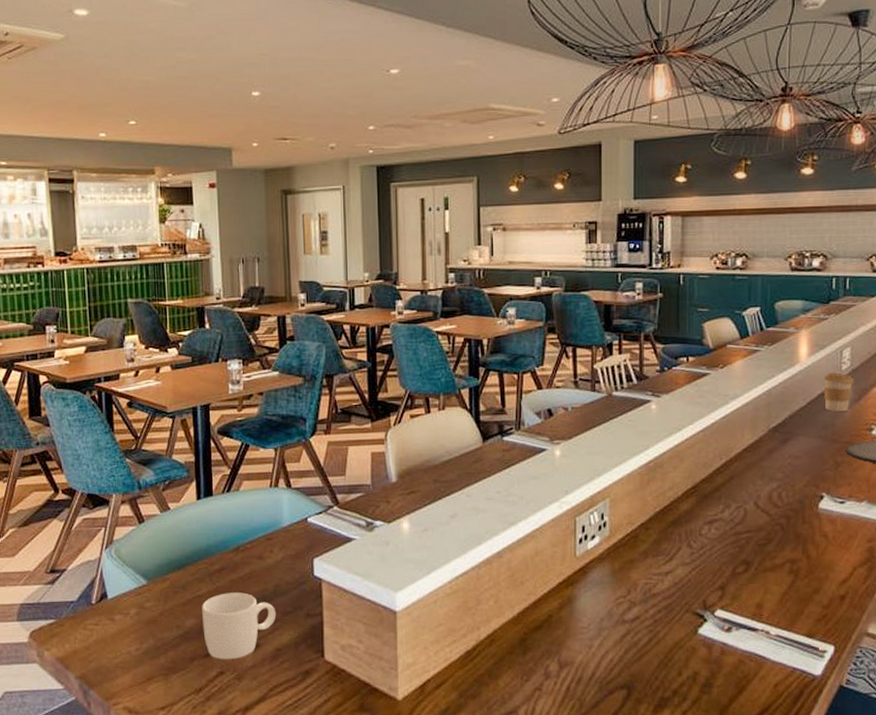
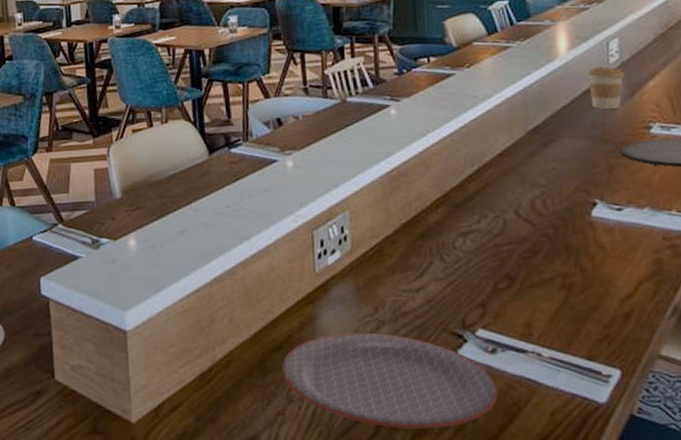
plate: none [542,613,731,701] -> present [282,332,498,429]

